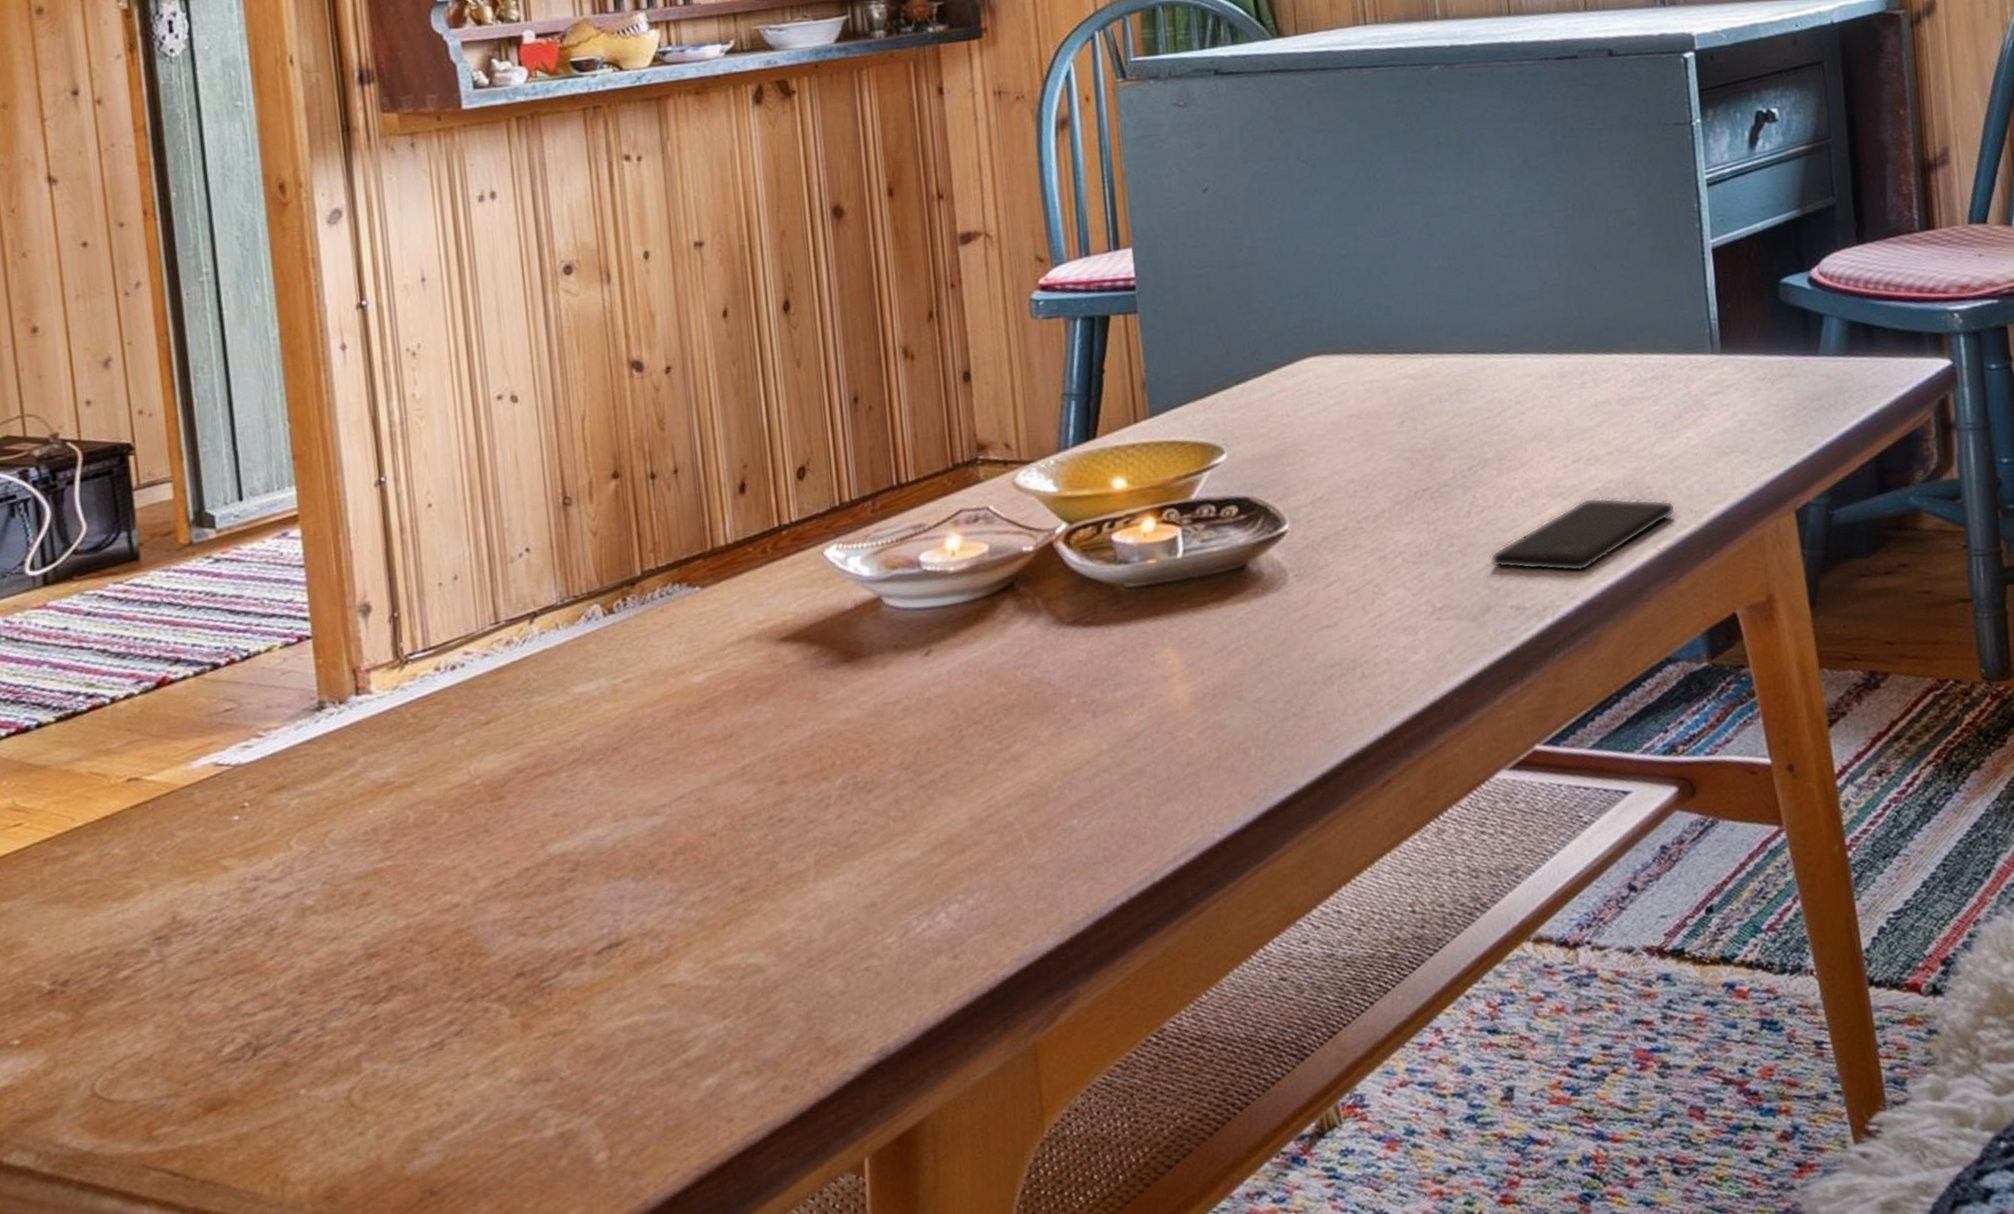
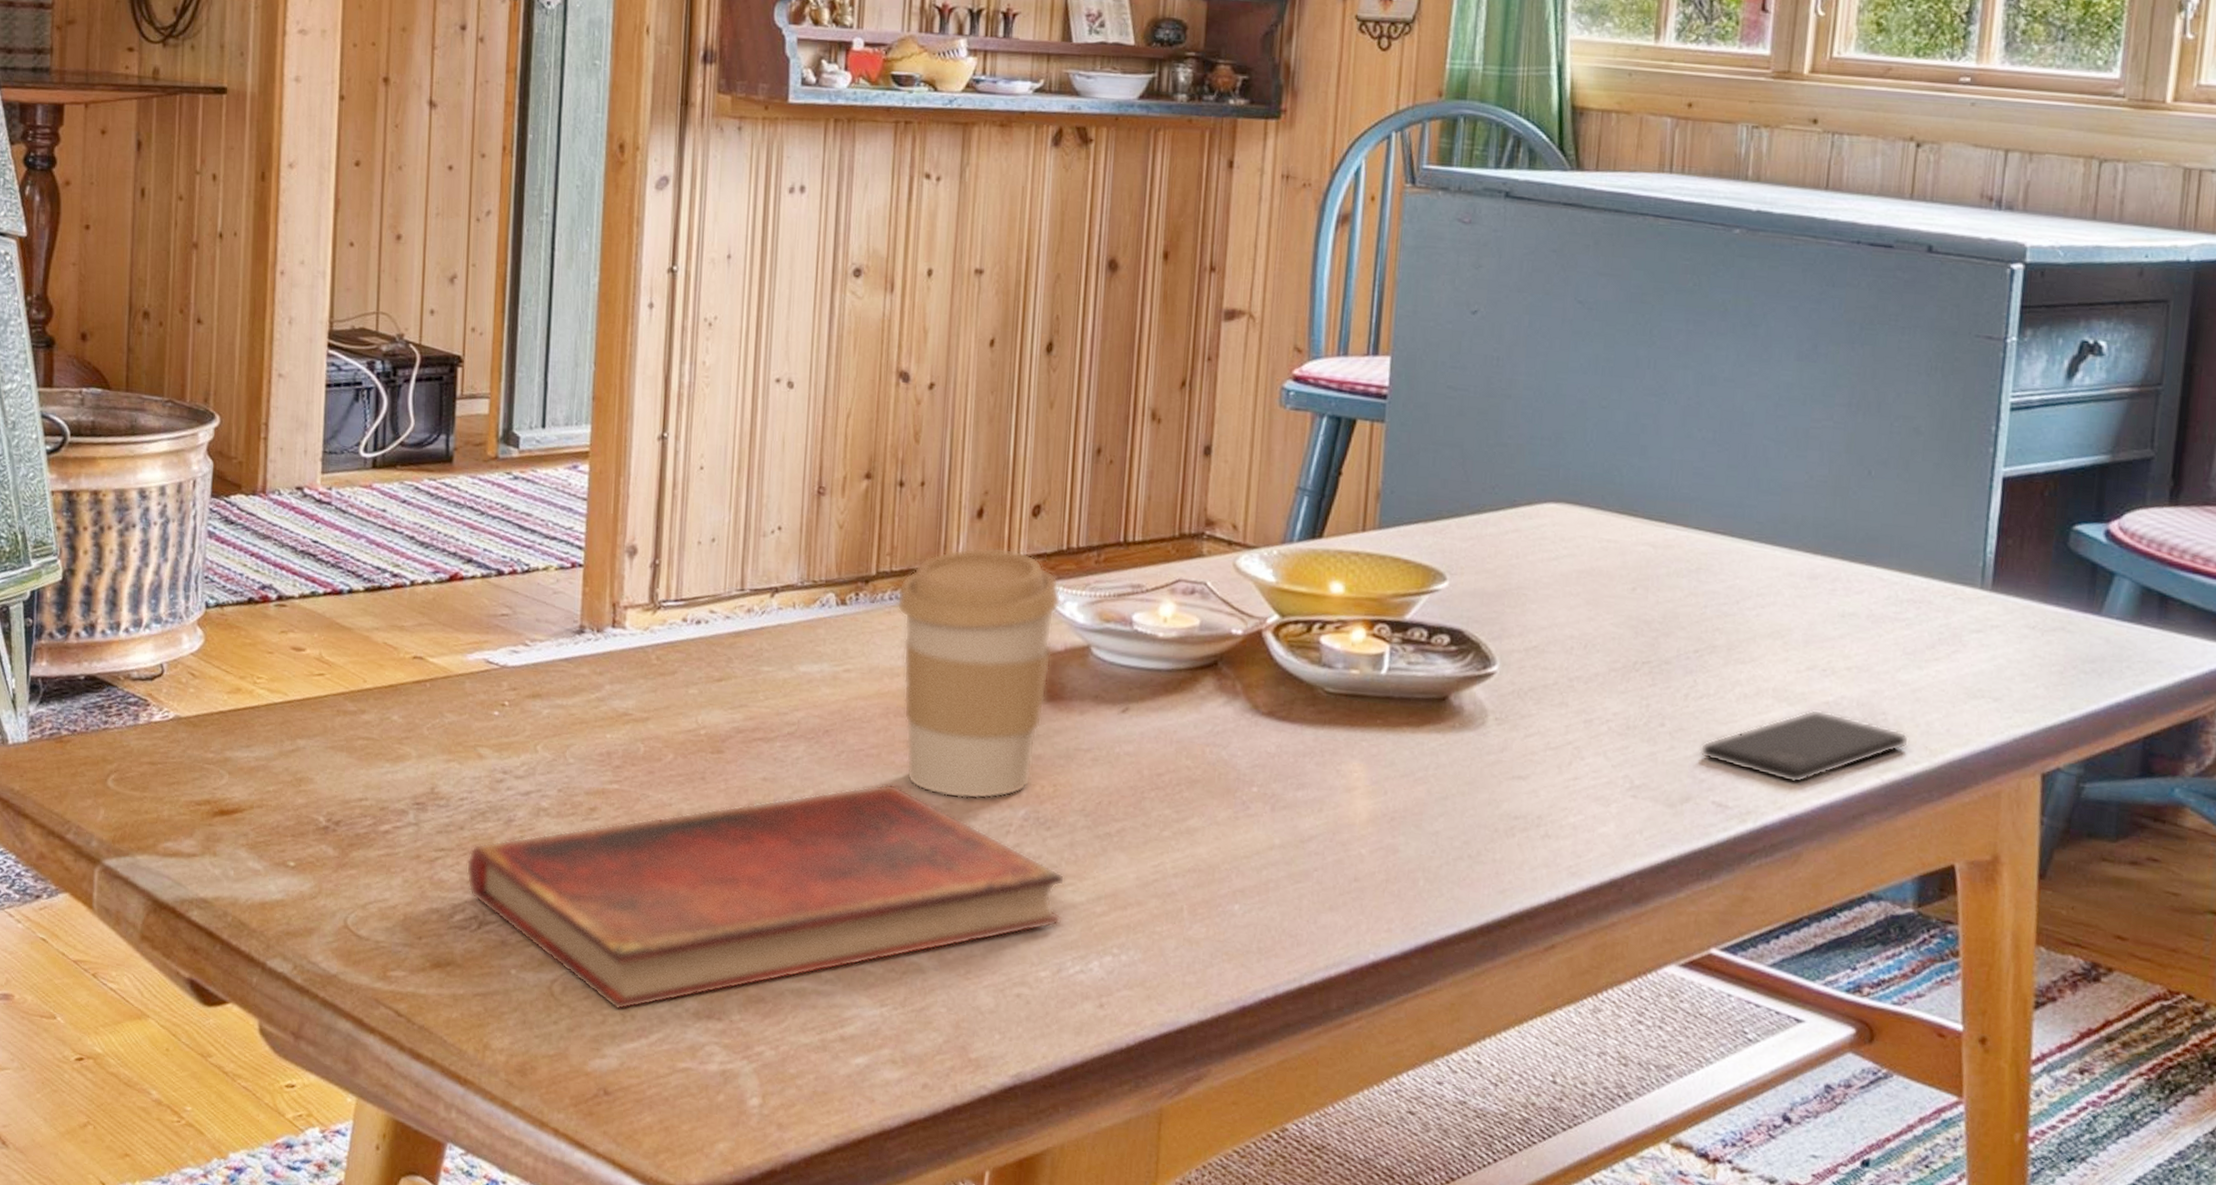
diary: none [227,786,900,1101] -> present [466,783,1065,1010]
coffee cup: none [668,517,844,786] -> present [897,547,1062,799]

